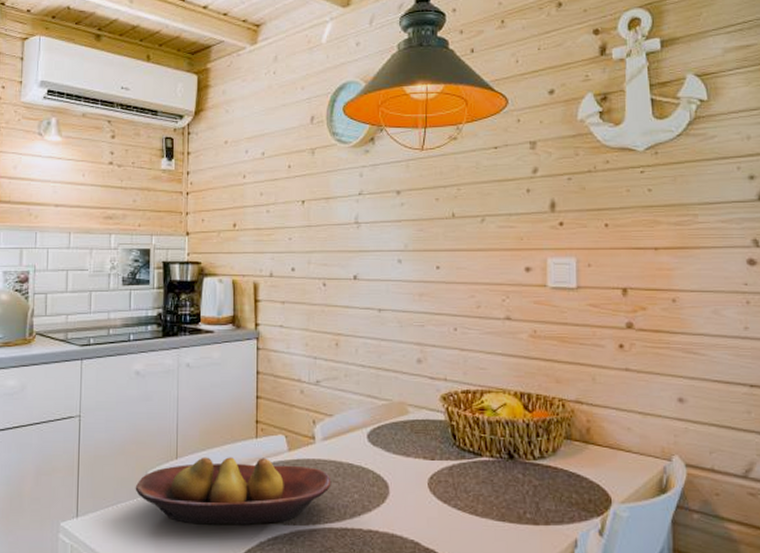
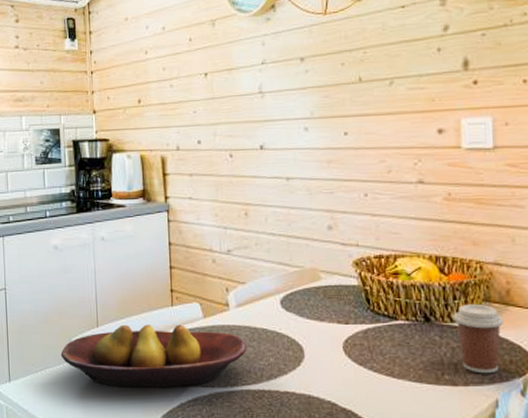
coffee cup: none [536,441,584,513] -> present [453,304,505,374]

